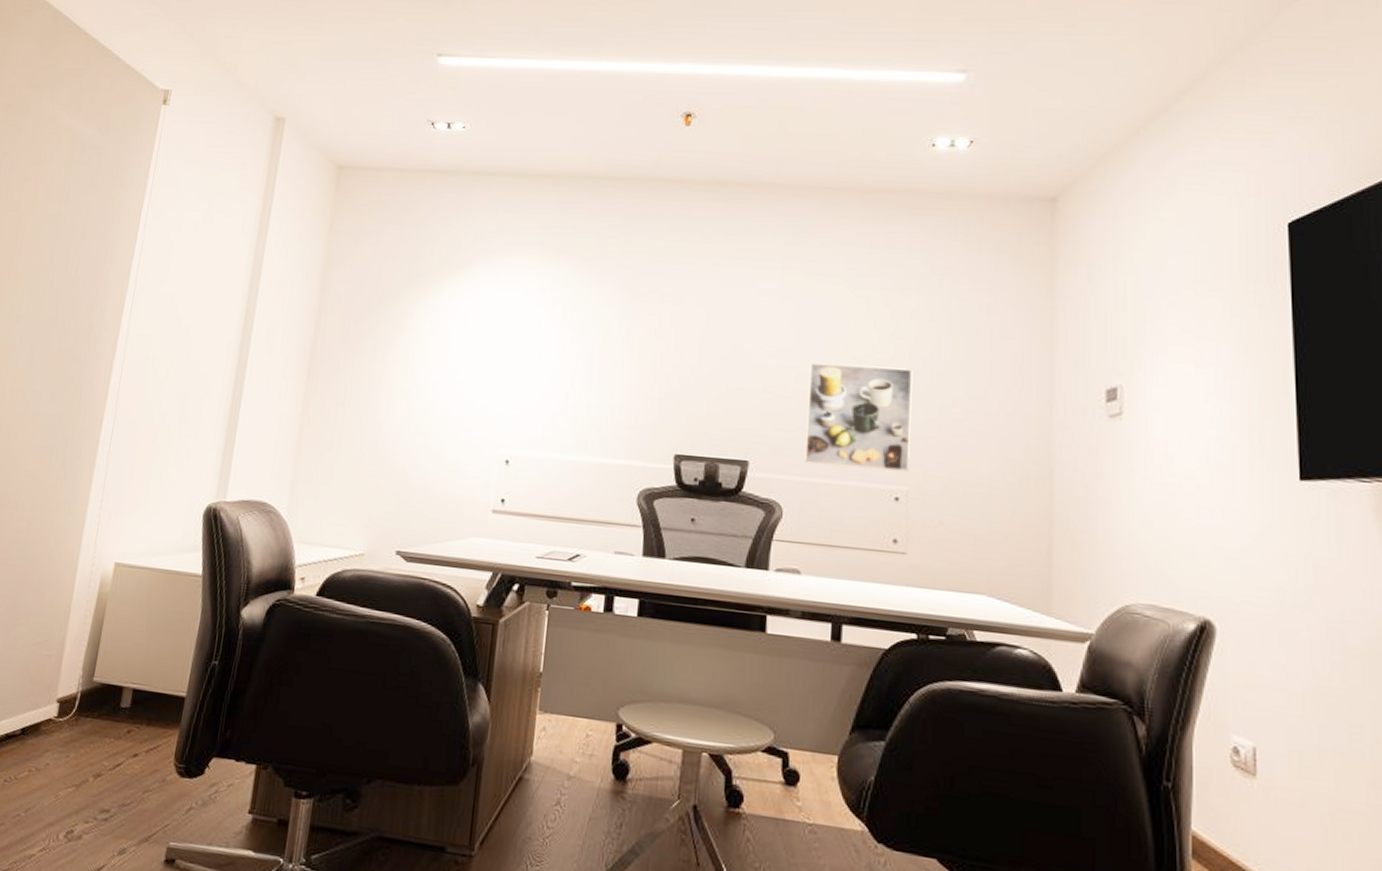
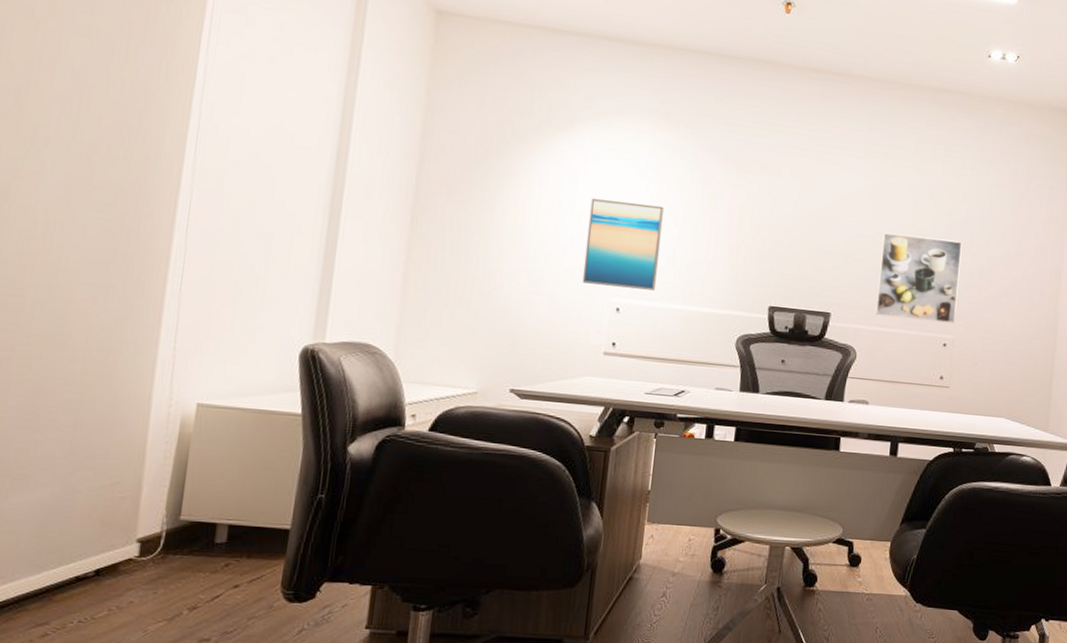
wall art: none [470,341,556,440] -> present [582,199,664,291]

